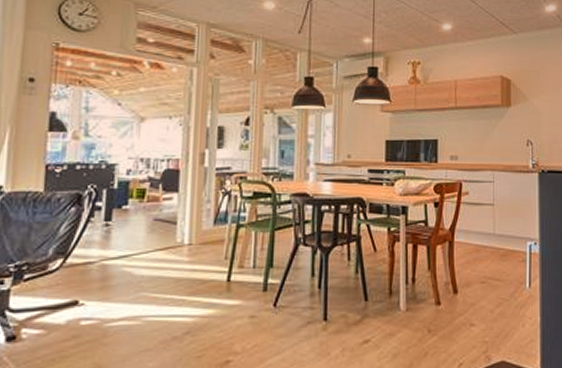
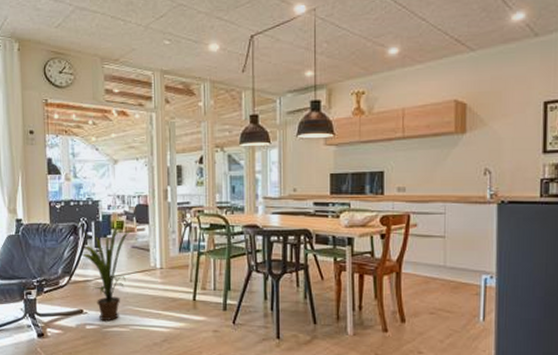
house plant: none [81,188,157,314] -> present [76,221,133,321]

